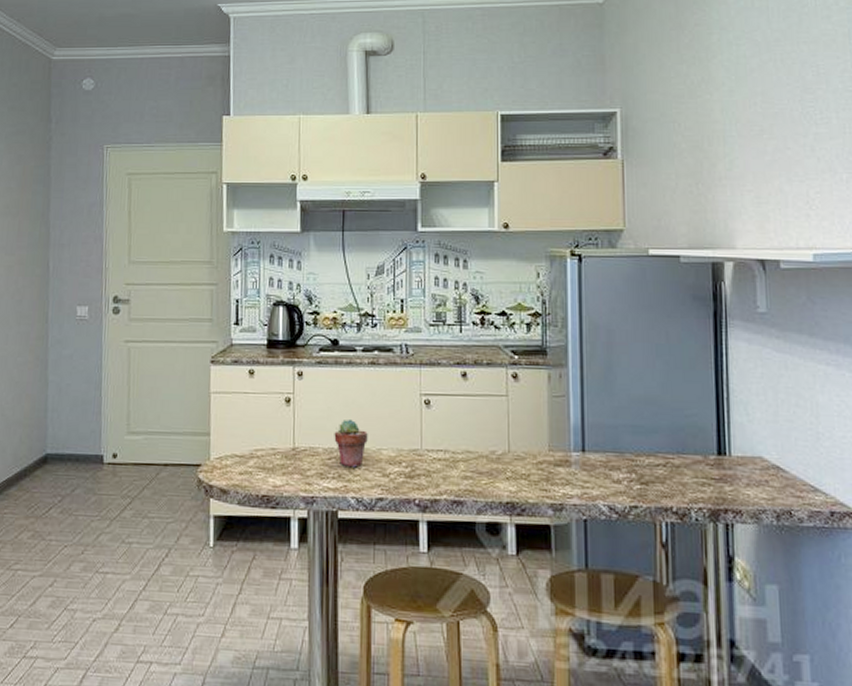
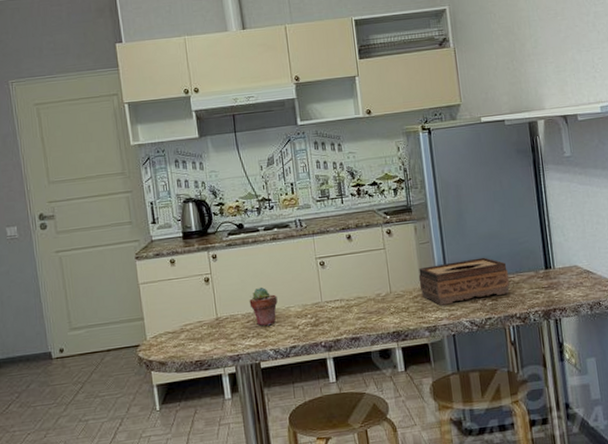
tissue box: none [547,426,666,480] -> present [418,257,510,306]

